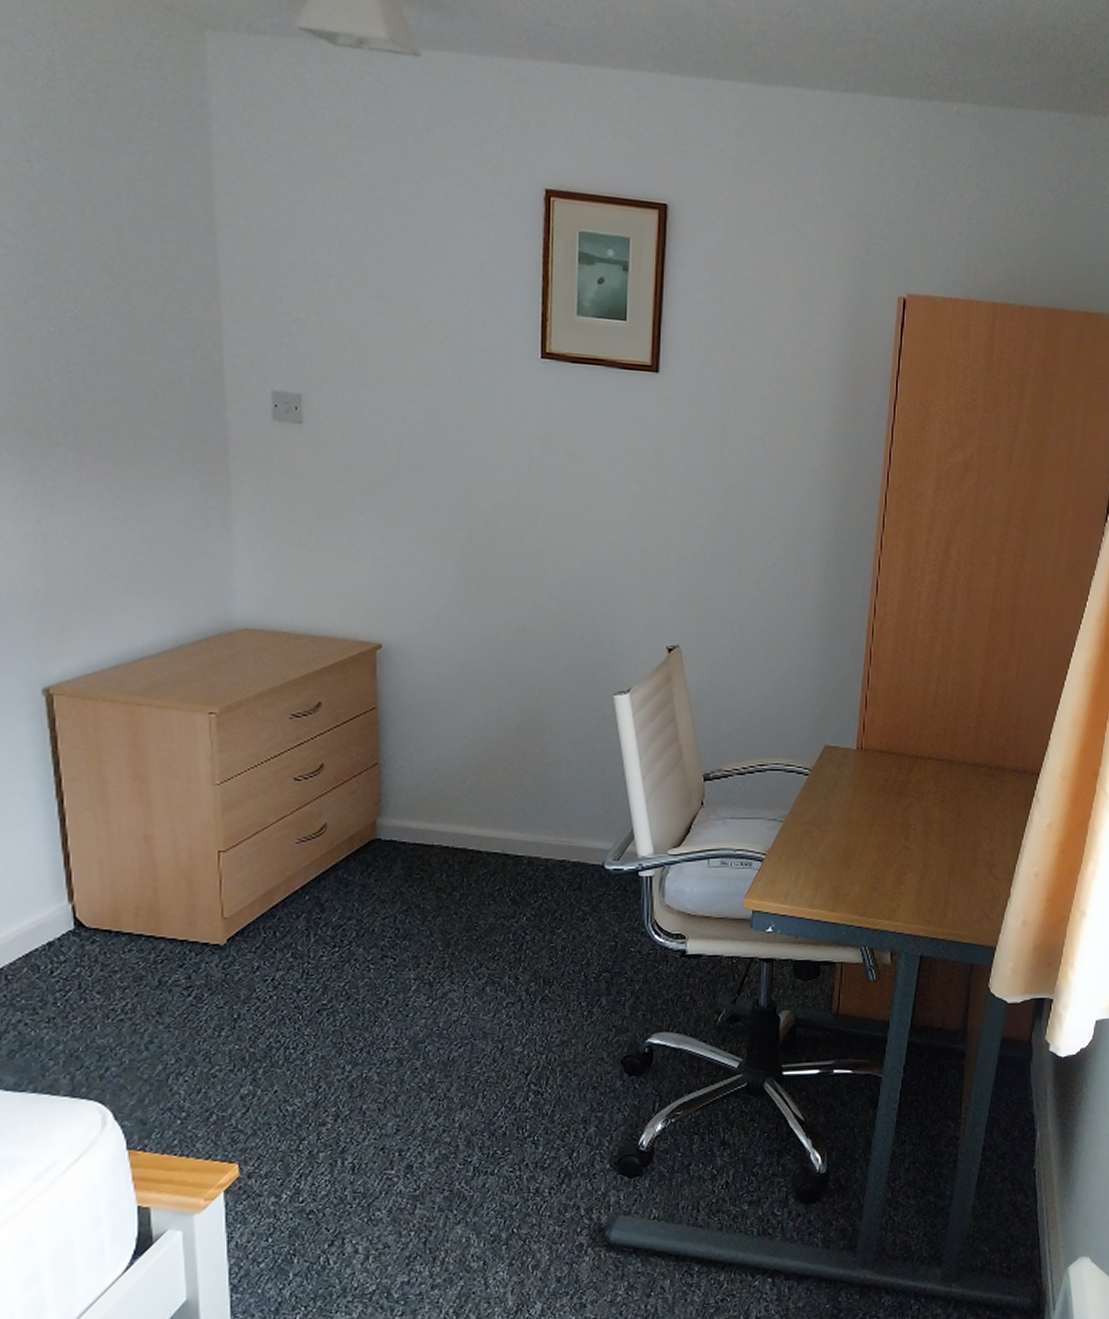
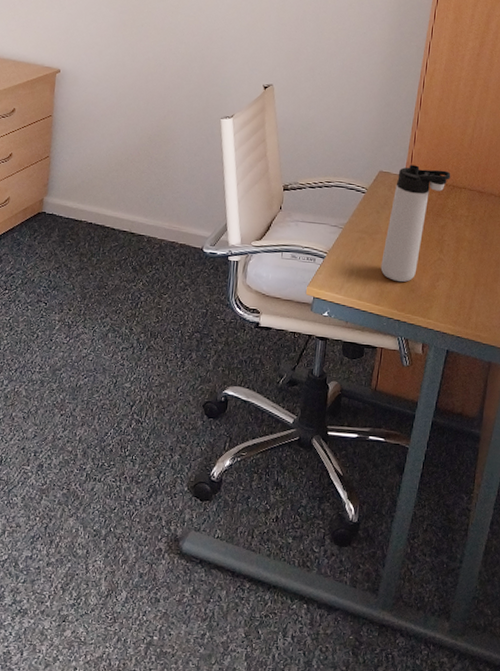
thermos bottle: none [834,735,913,881] -> present [380,164,451,283]

